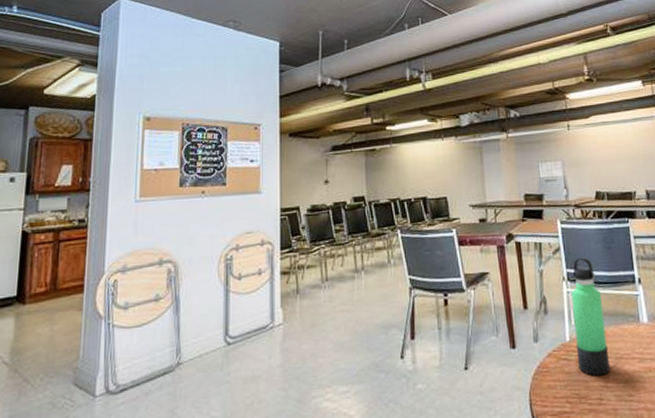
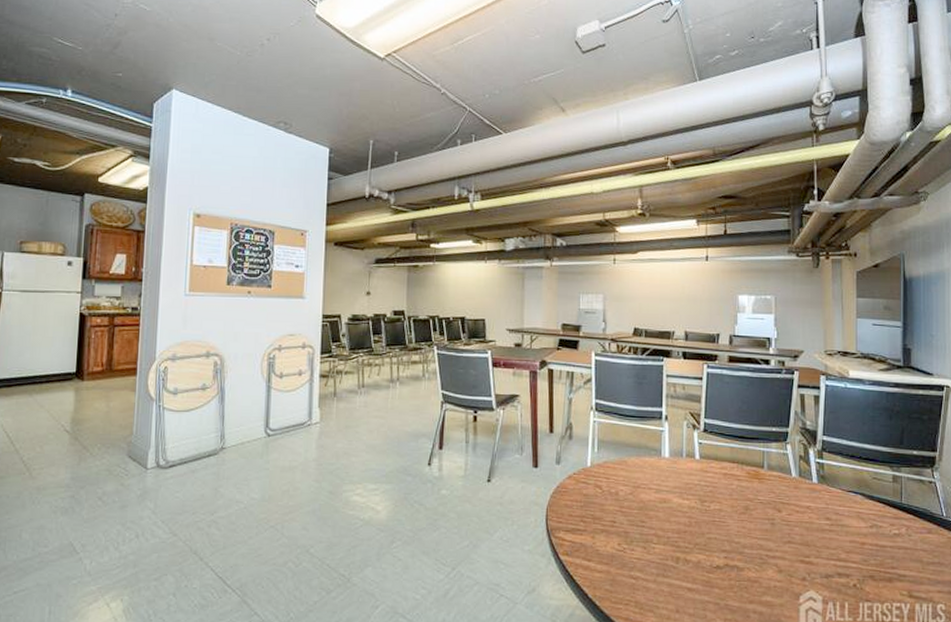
thermos bottle: present [572,257,610,376] -> none [596,390,627,501]

